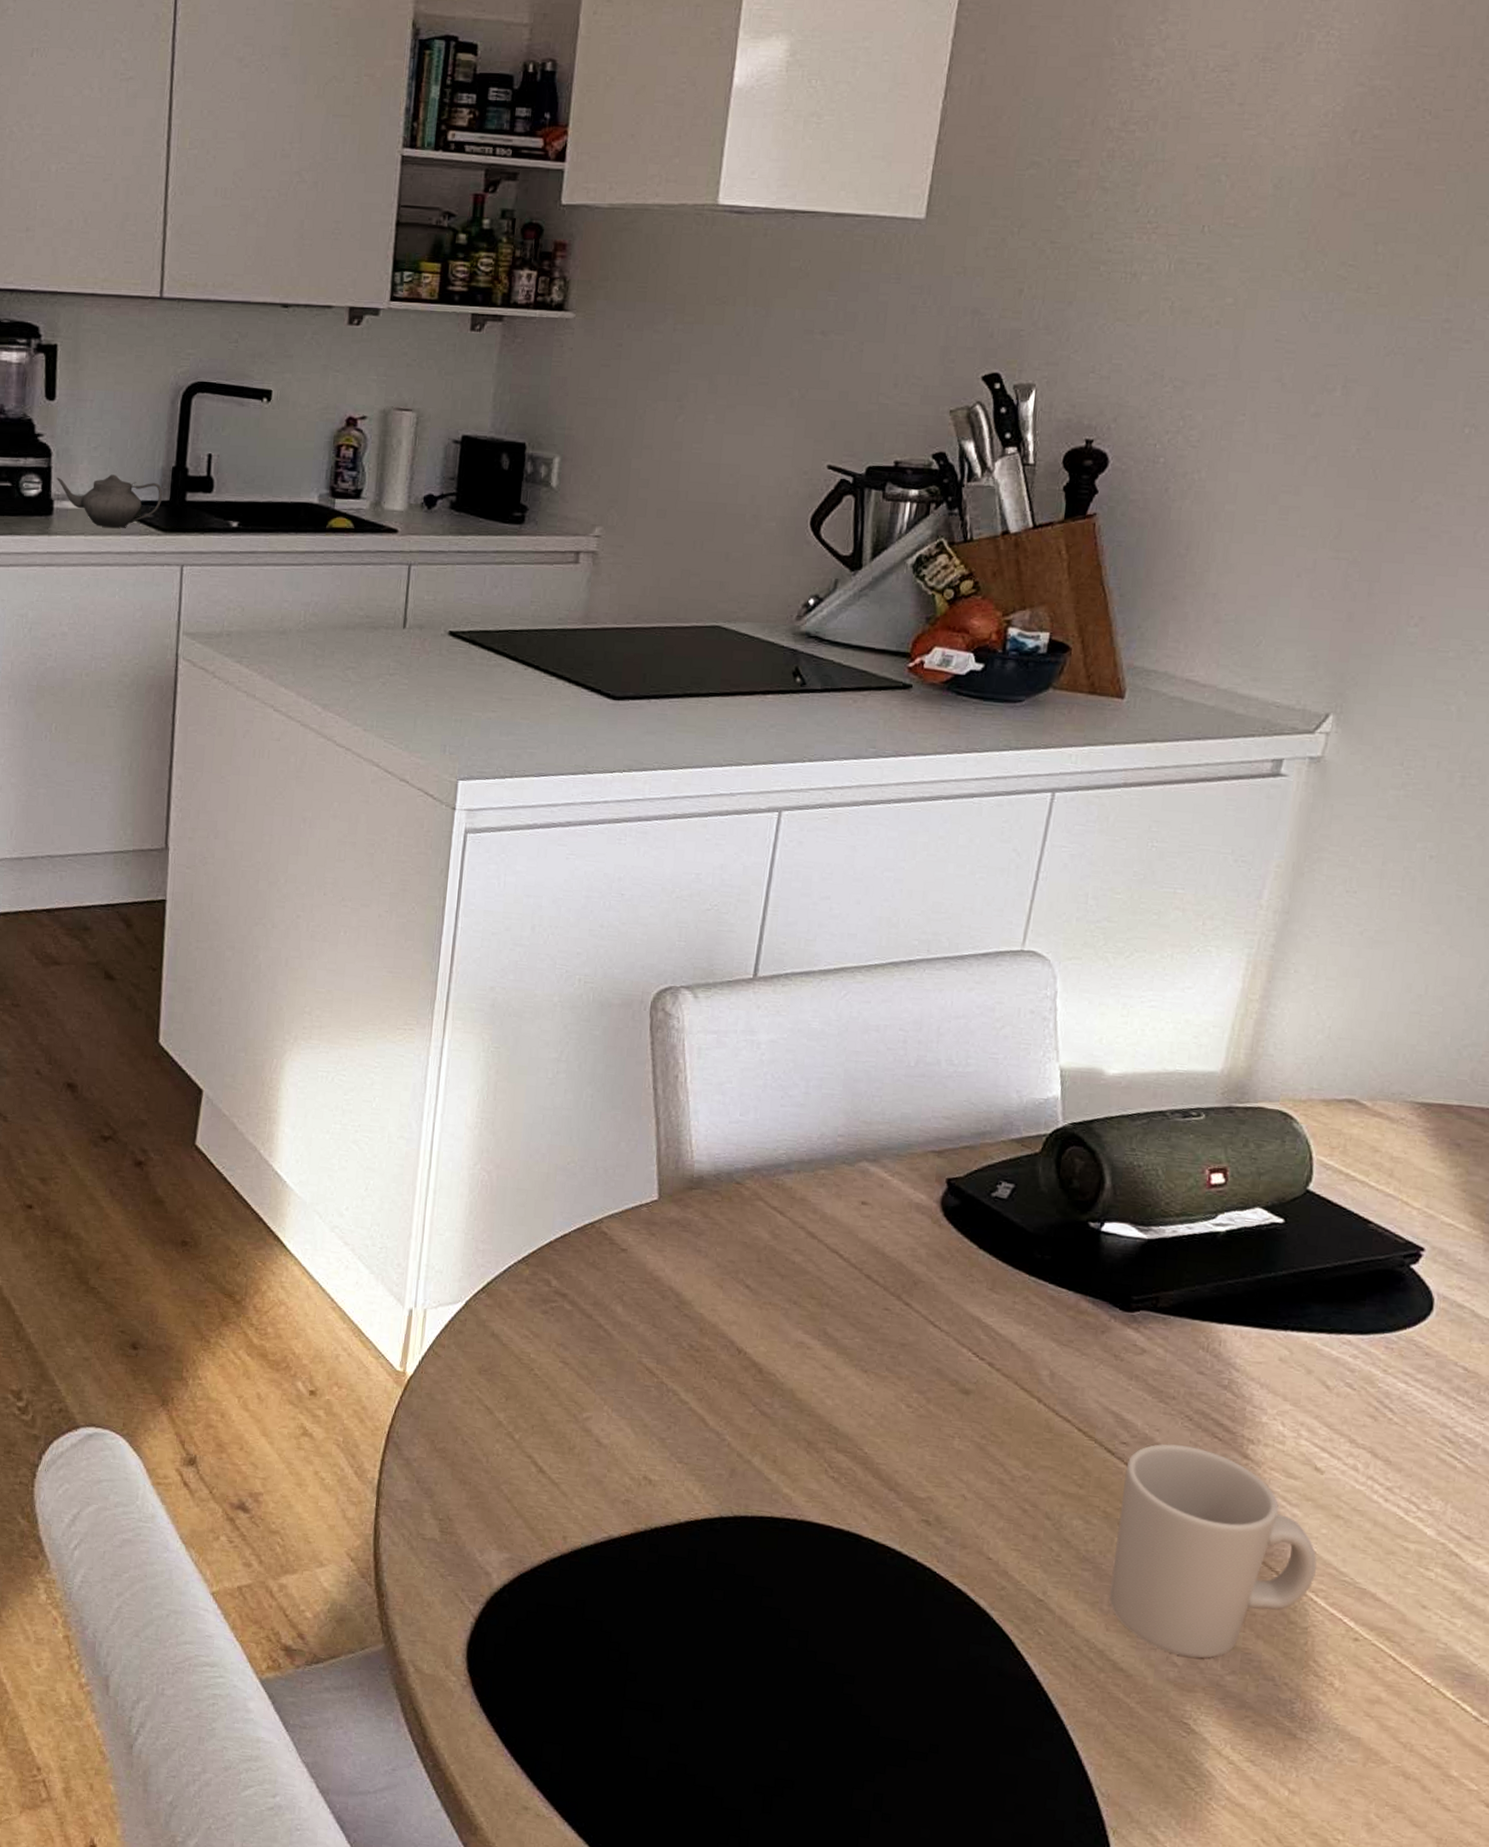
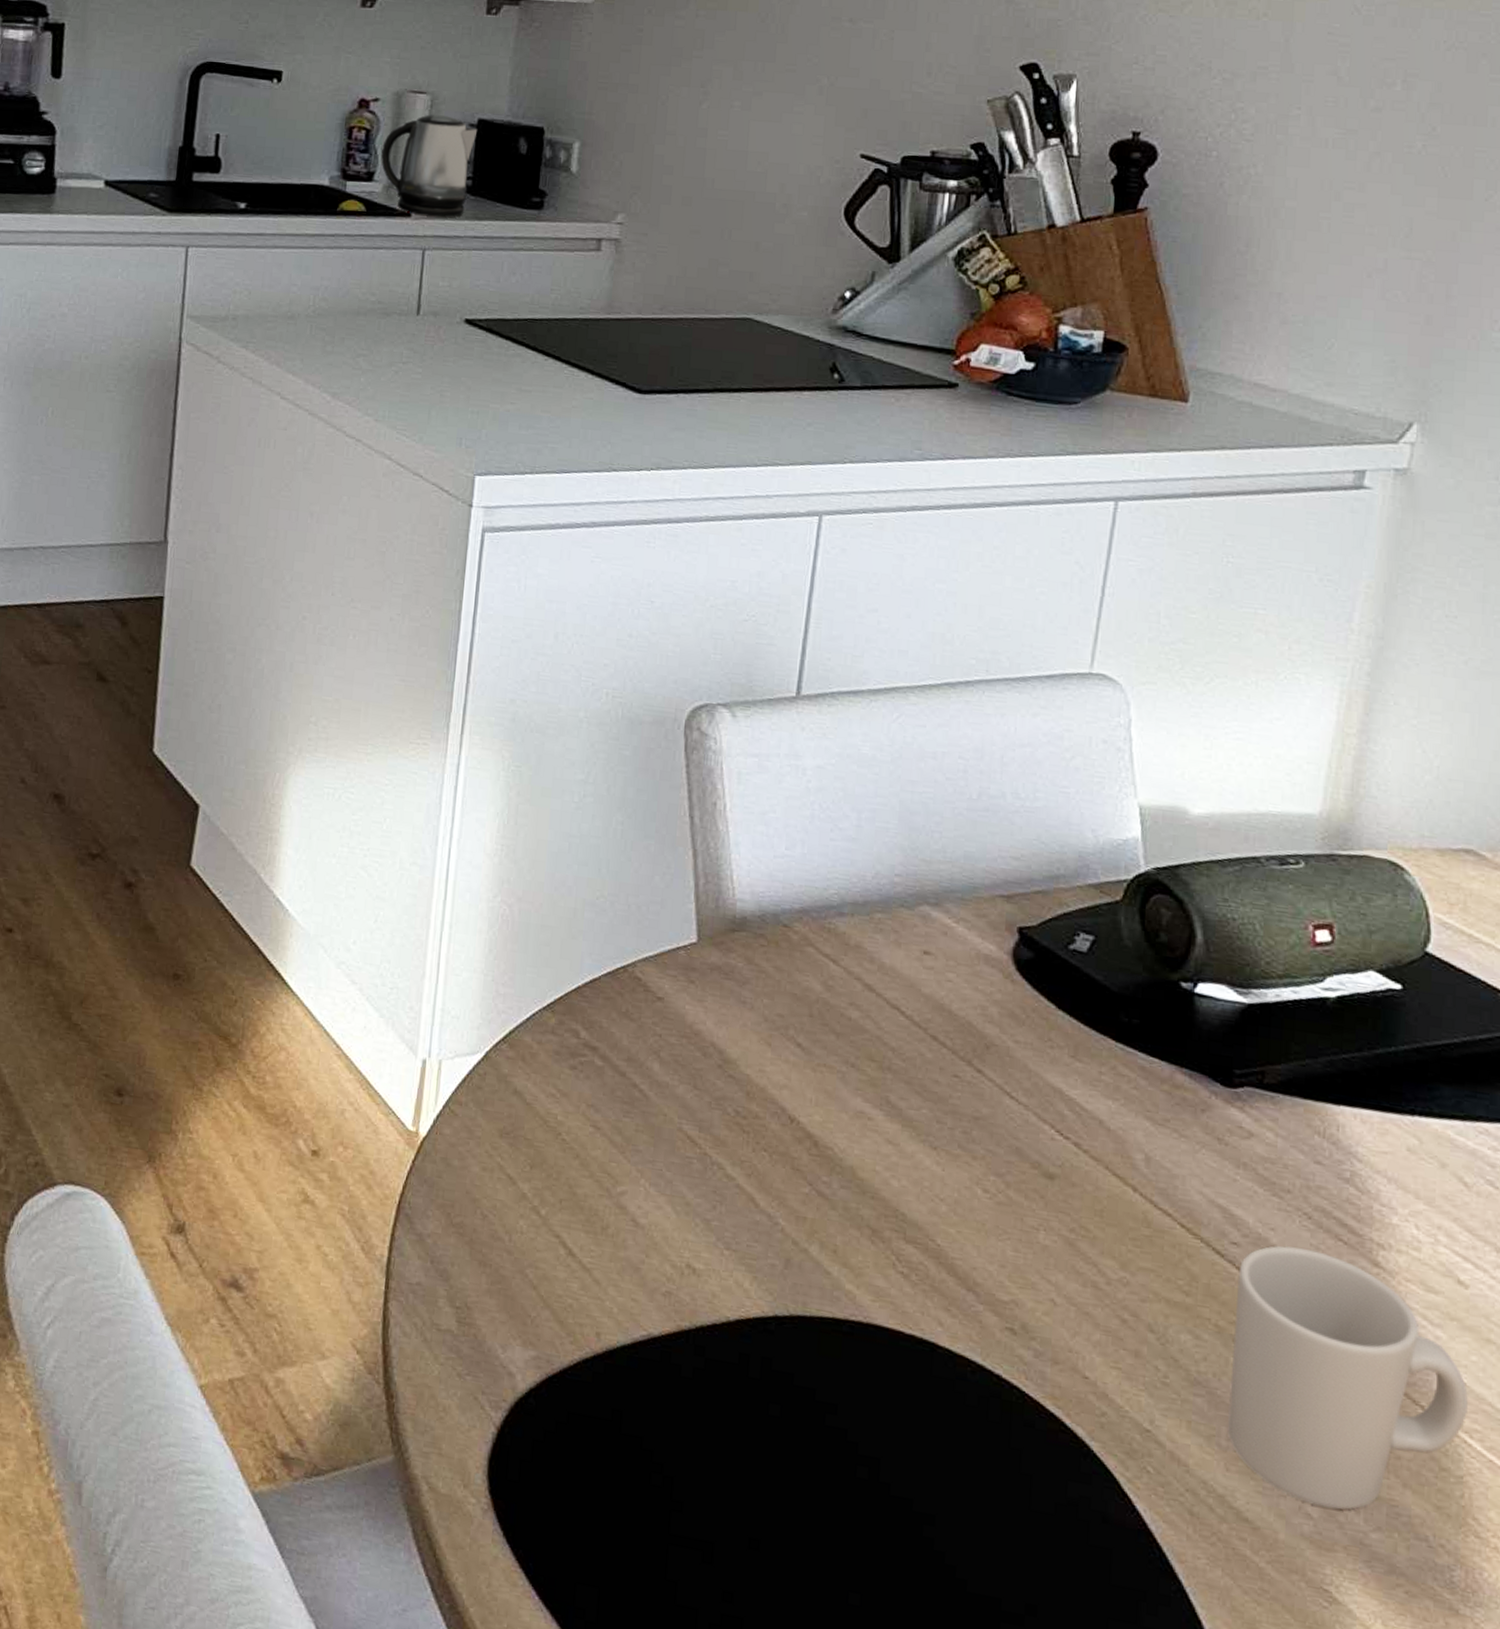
teapot: present [57,474,162,528] -> none [60,153,168,208]
kettle: none [368,431,462,533] -> present [381,114,478,217]

